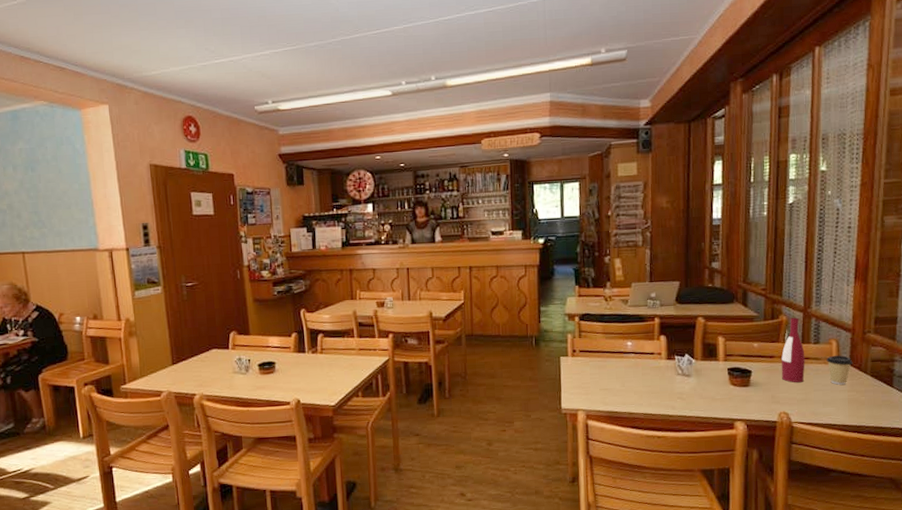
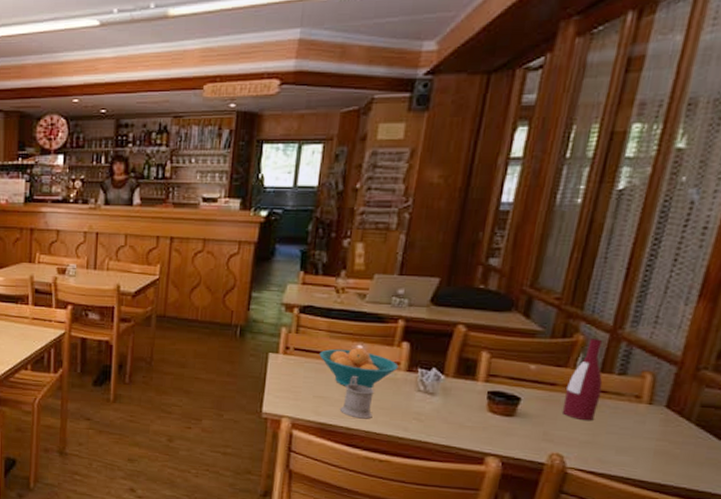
fruit bowl: none [600,344,660,378] -> present [319,347,399,389]
mug: none [622,367,647,404] -> present [340,375,374,419]
coffee cup: present [826,355,853,385] -> none [632,392,672,431]

